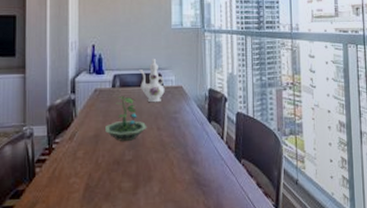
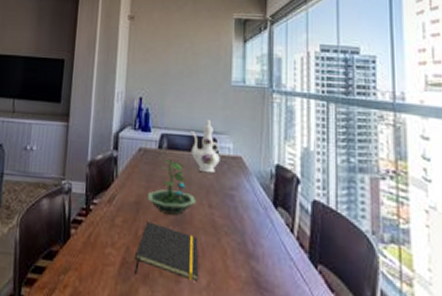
notepad: none [96,150,152,195] -> present [134,221,199,281]

